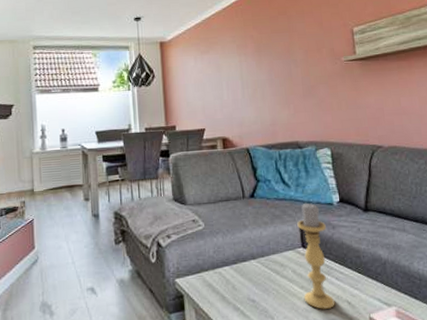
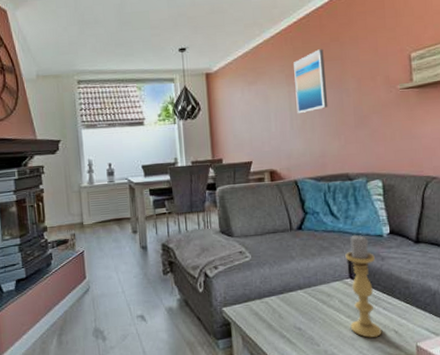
wall art: none [244,22,278,82] -> present [294,49,328,113]

